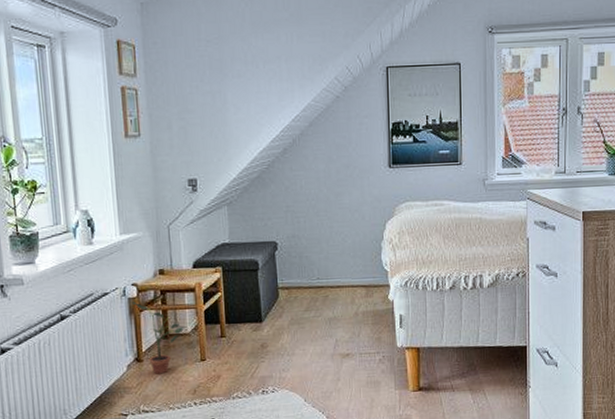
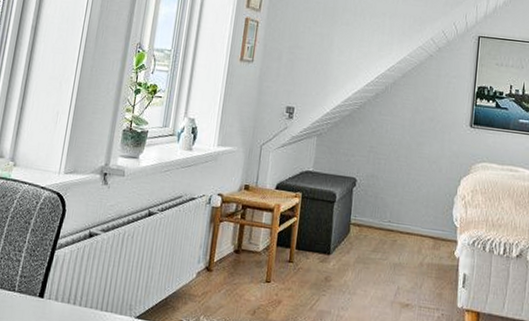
potted plant: present [132,302,184,374] -> none [214,211,256,288]

